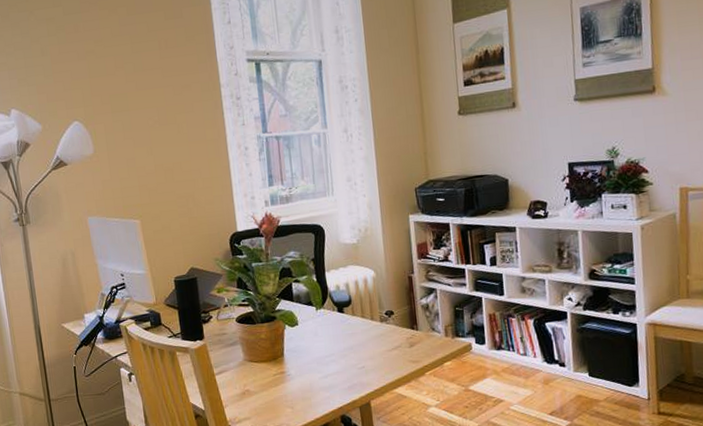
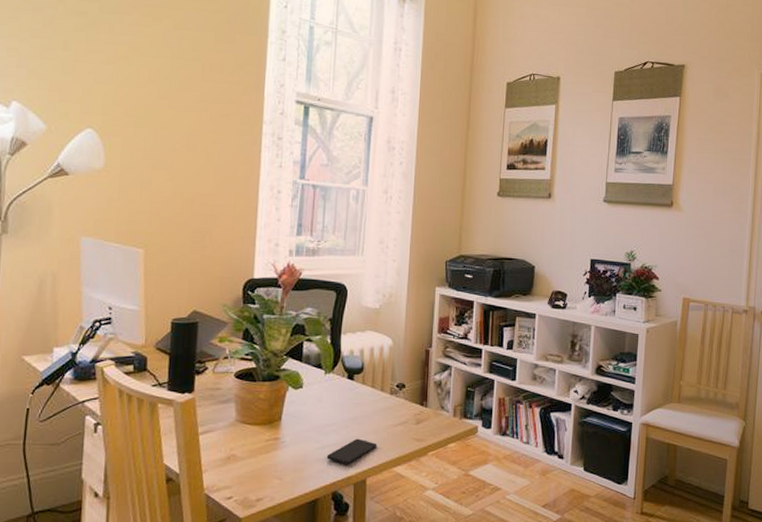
smartphone: none [330,365,376,391] -> present [326,438,378,465]

